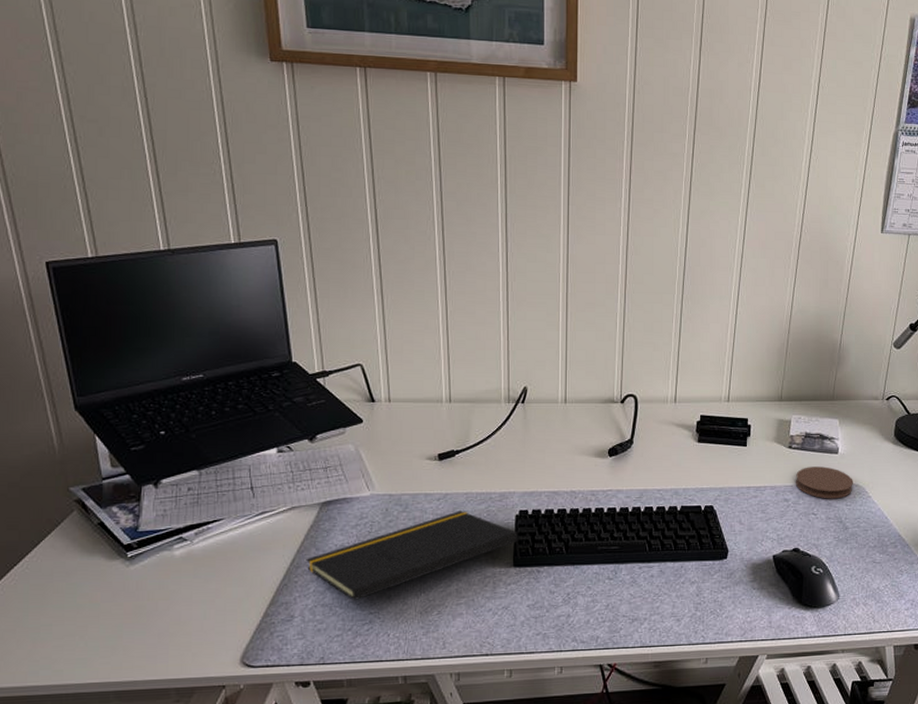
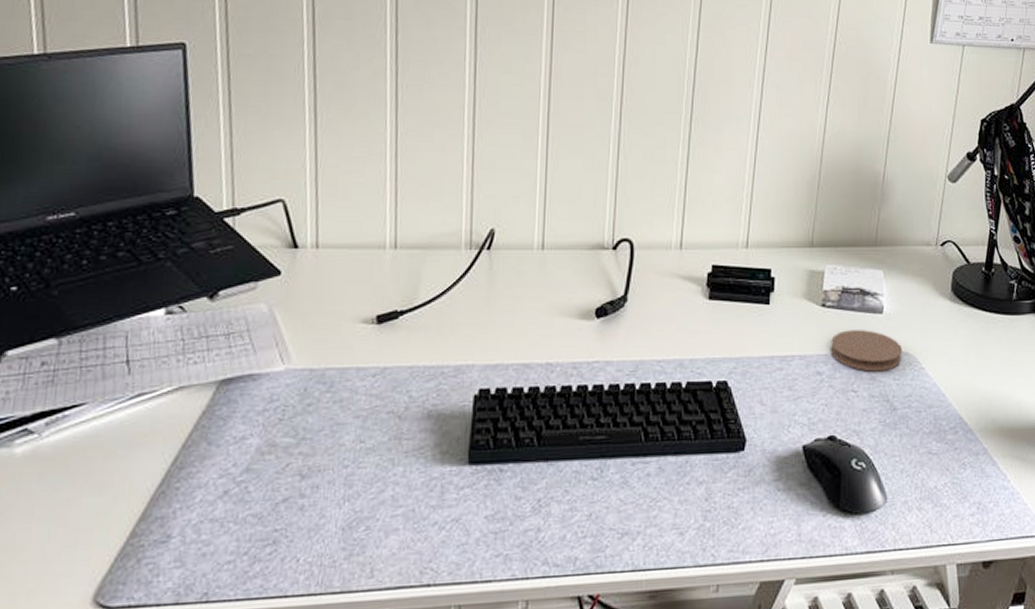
notepad: present [306,511,521,601] -> none [193,390,479,514]

